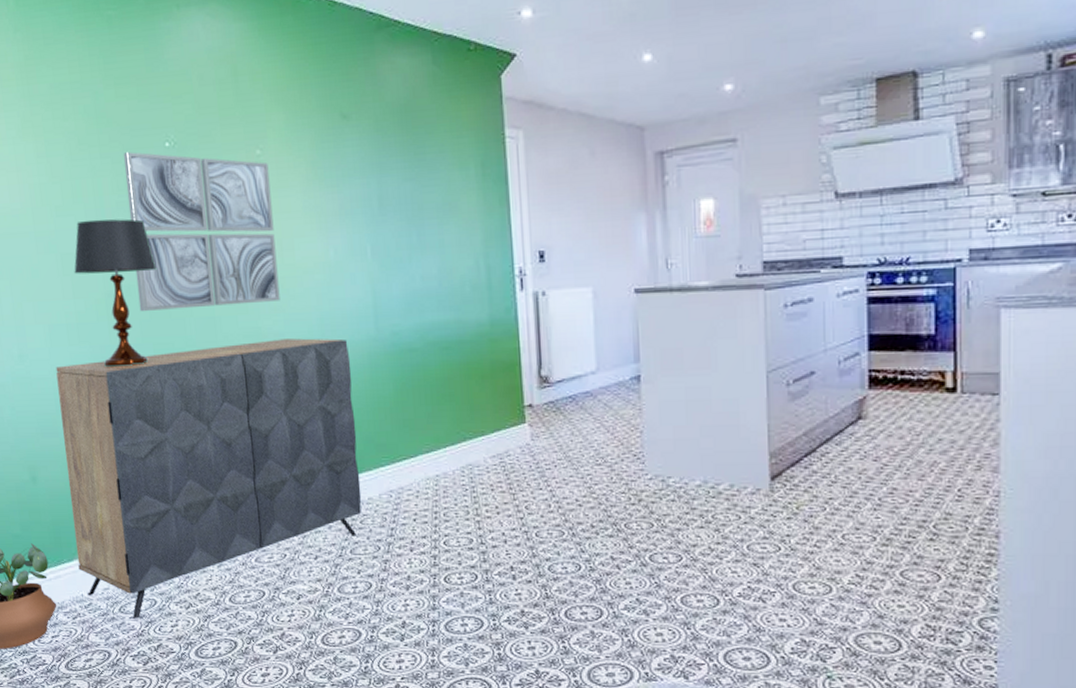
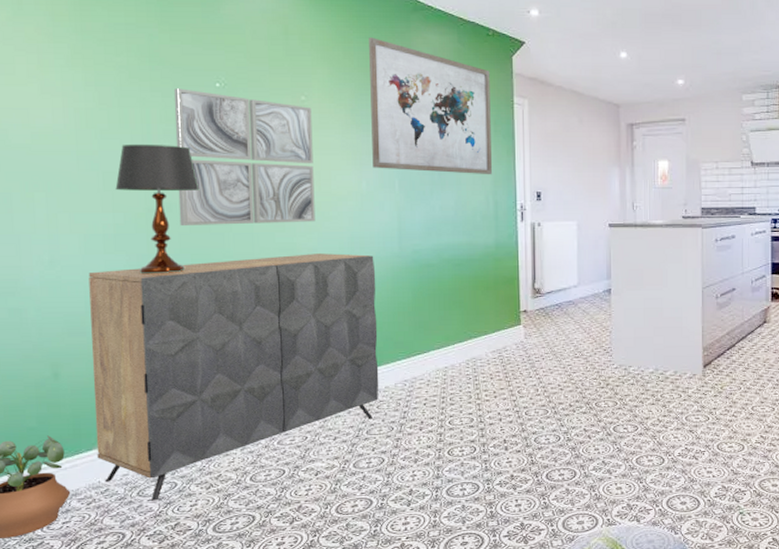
wall art: none [327,68,483,233] -> present [369,37,493,175]

